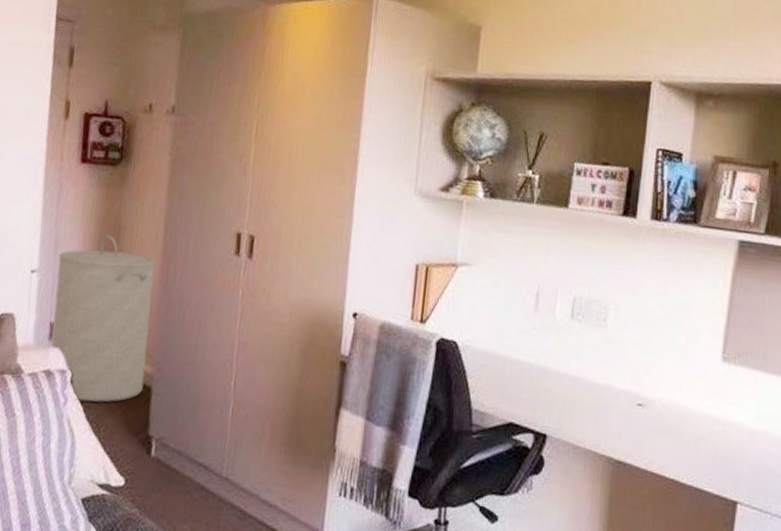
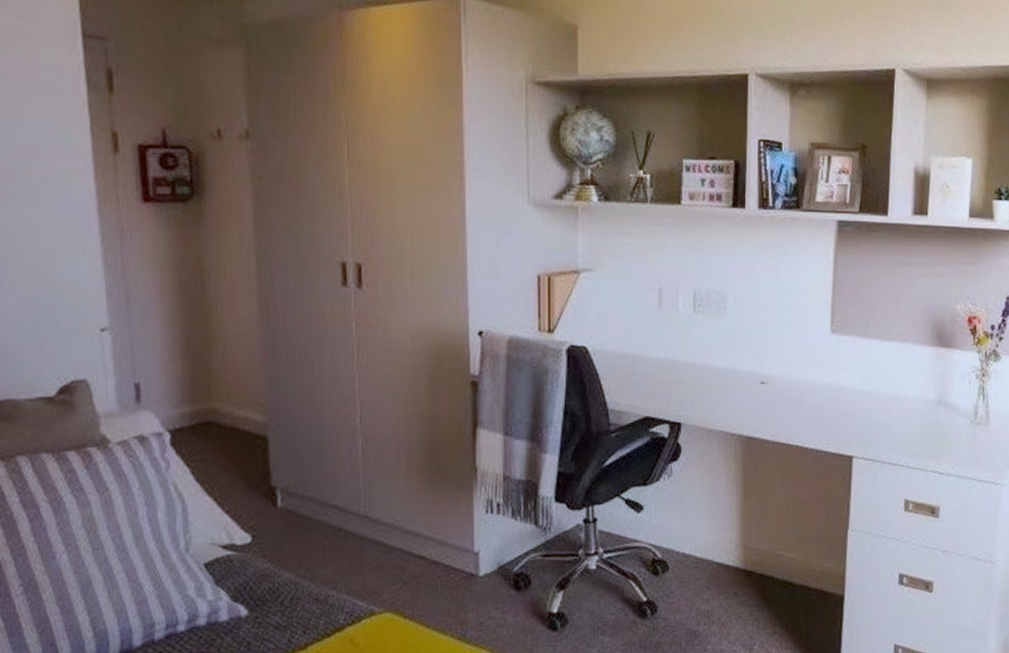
laundry hamper: present [51,234,156,403] -> none [132,279,257,463]

